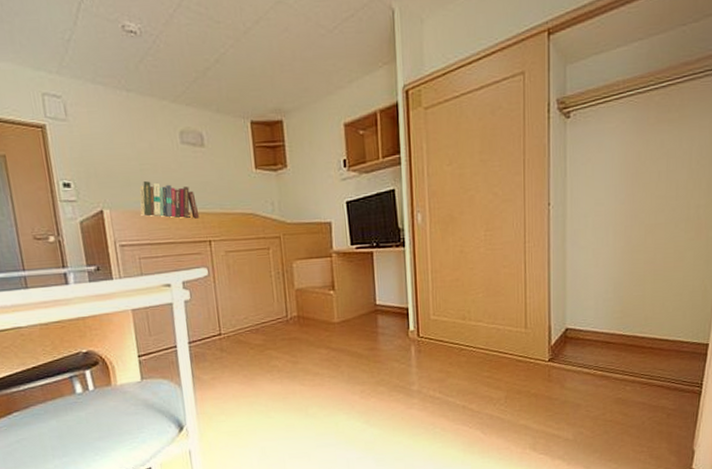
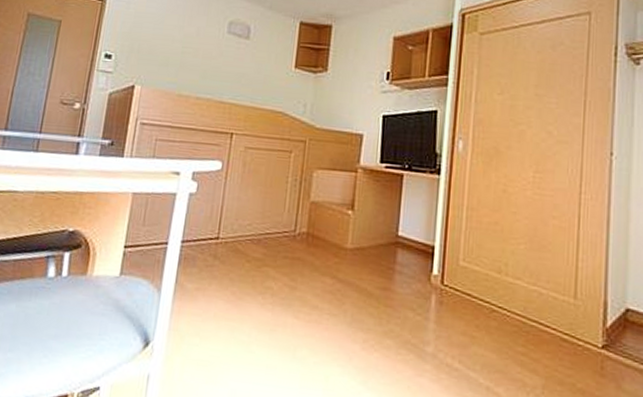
books: present [139,181,200,219] -> none [170,64,228,108]

